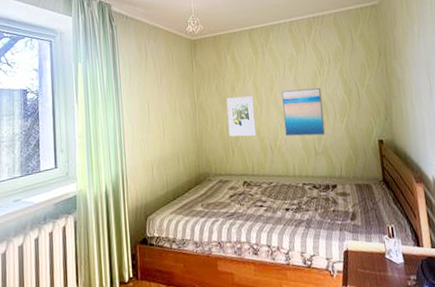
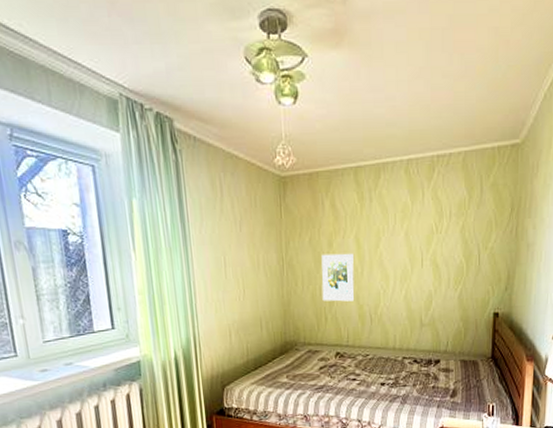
wall art: present [281,87,326,137] -> none [388,247,436,305]

